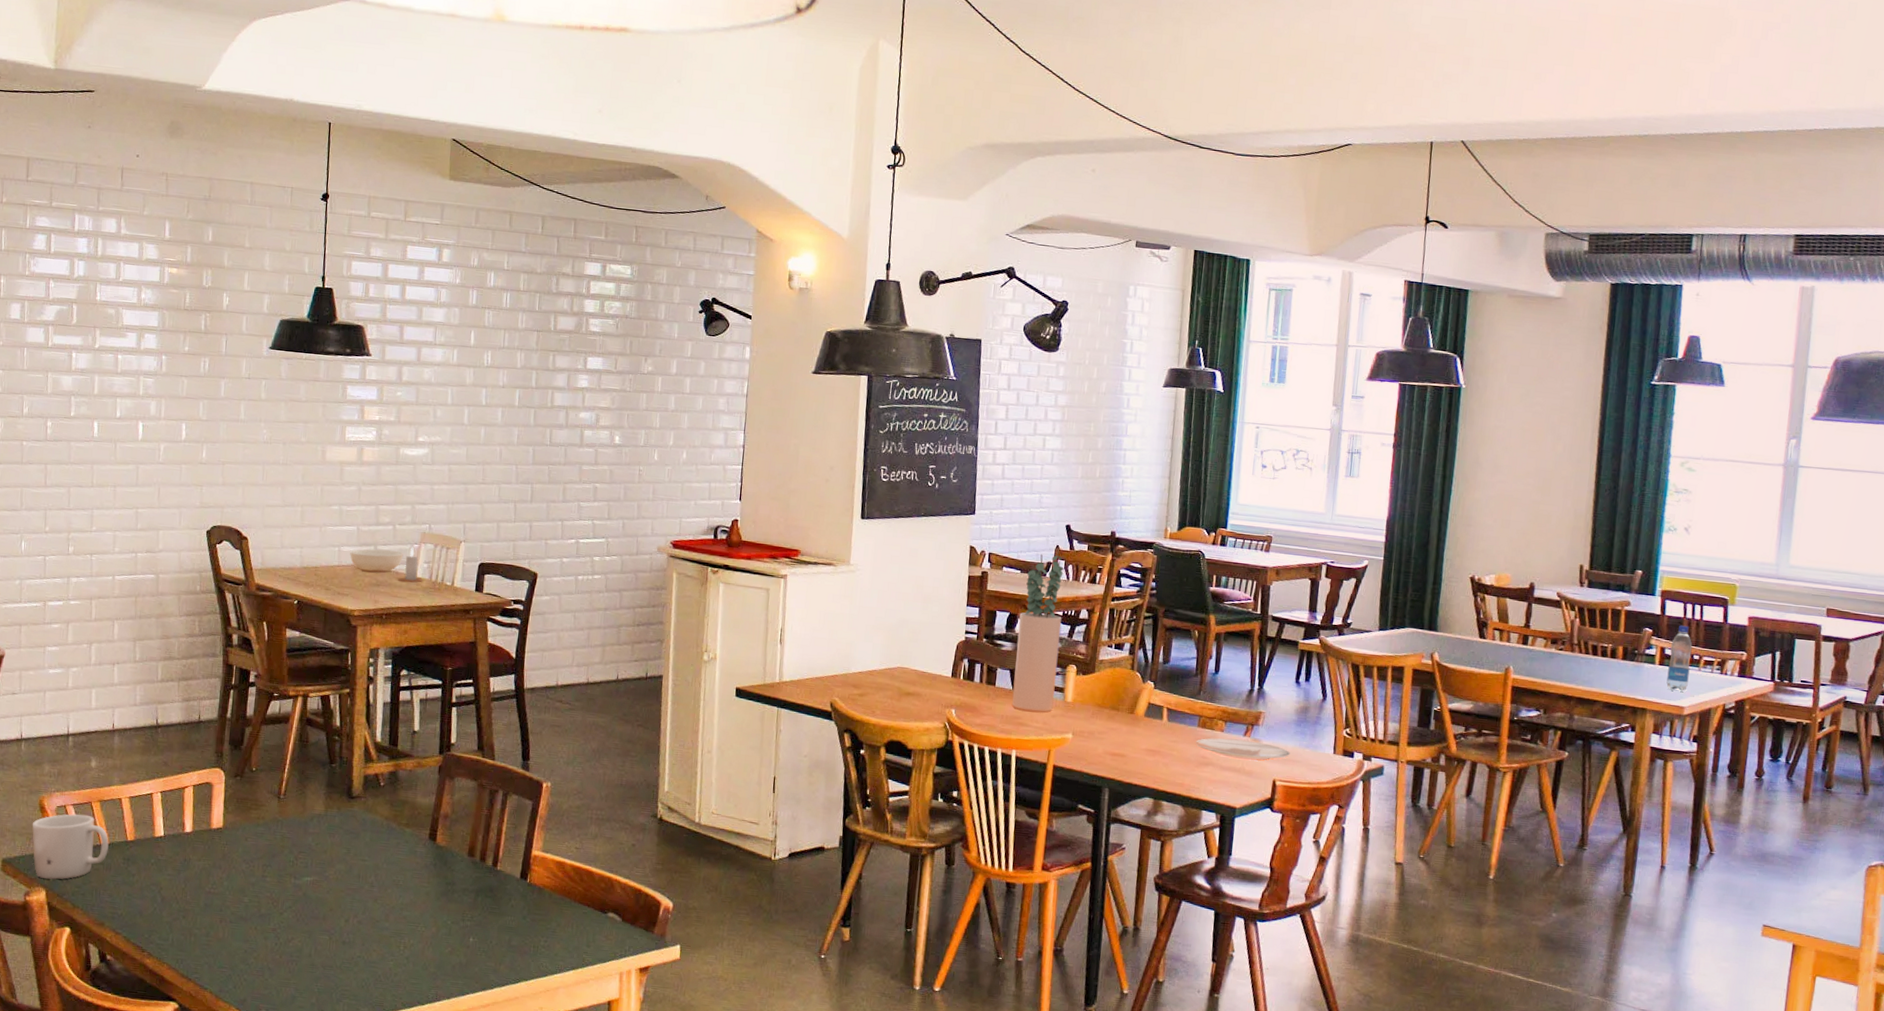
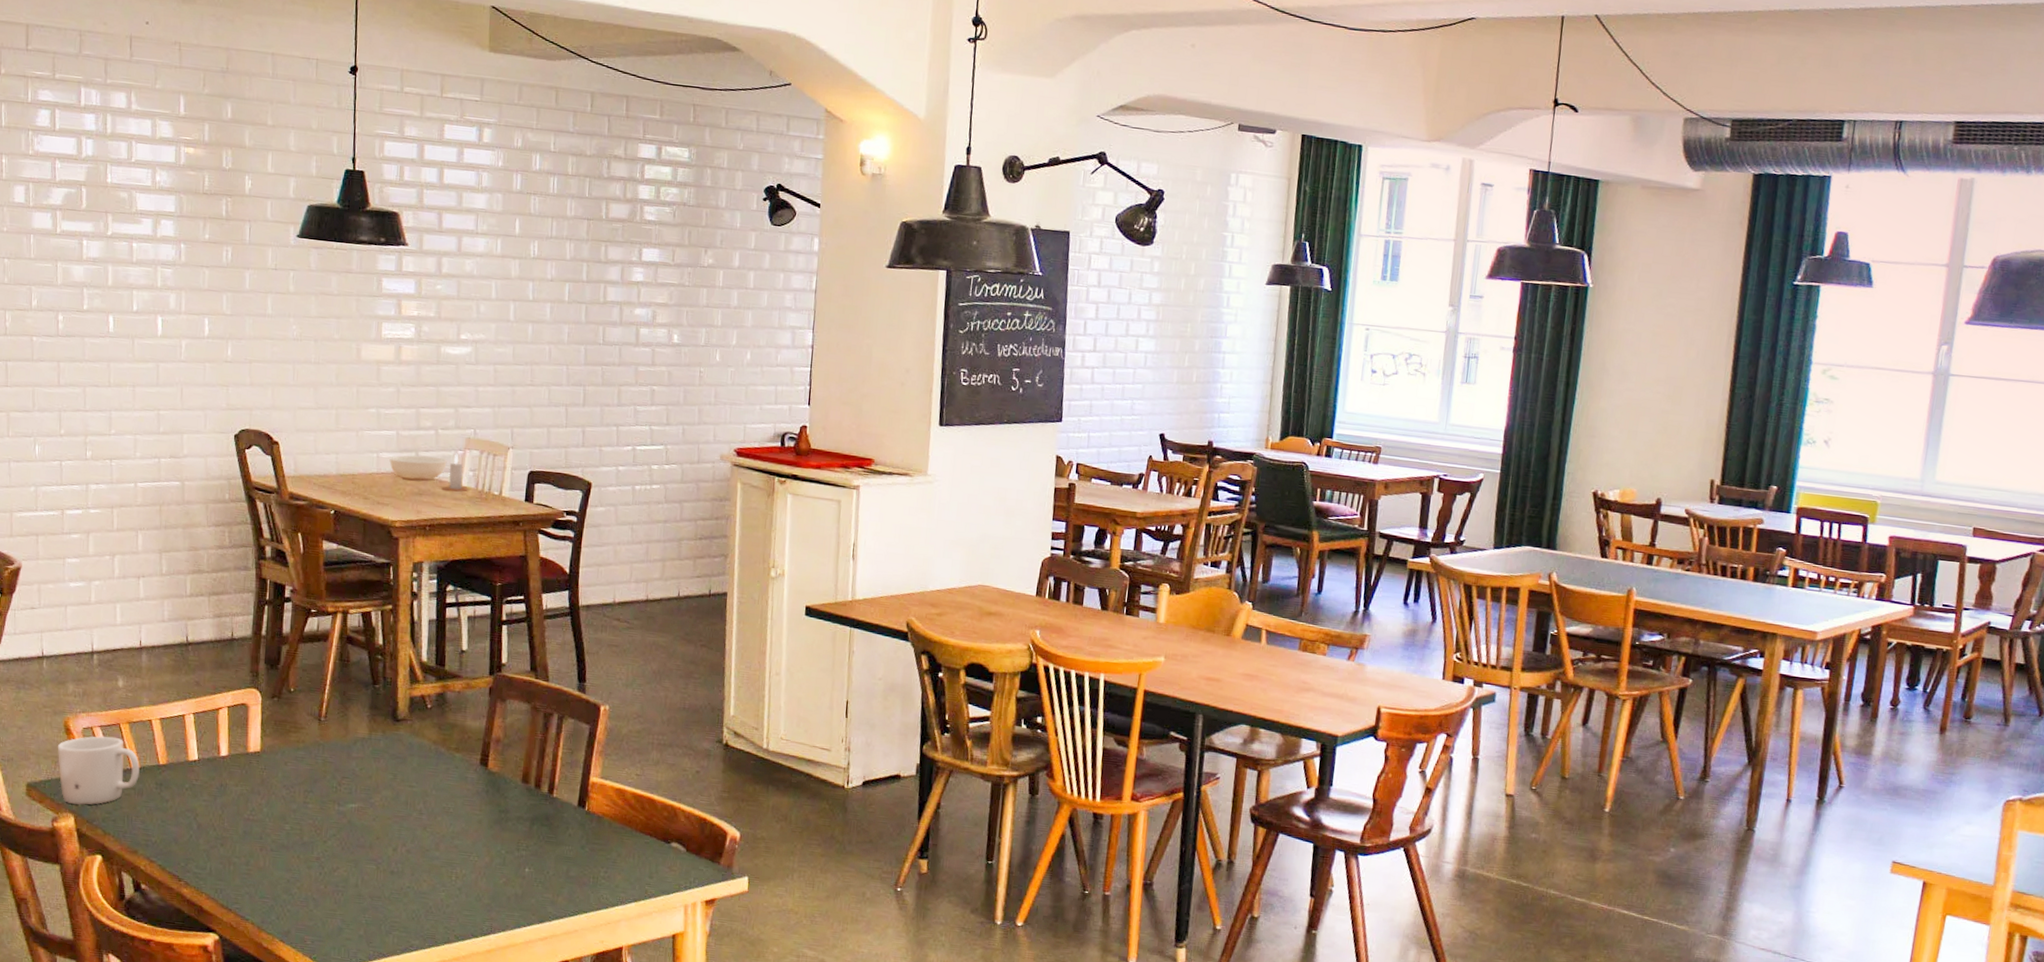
vase: present [1011,548,1064,714] -> none [1100,458,1157,635]
plate: present [1195,738,1290,761] -> none [1295,662,1397,687]
bottle: present [1666,625,1693,692] -> none [1799,544,1829,616]

